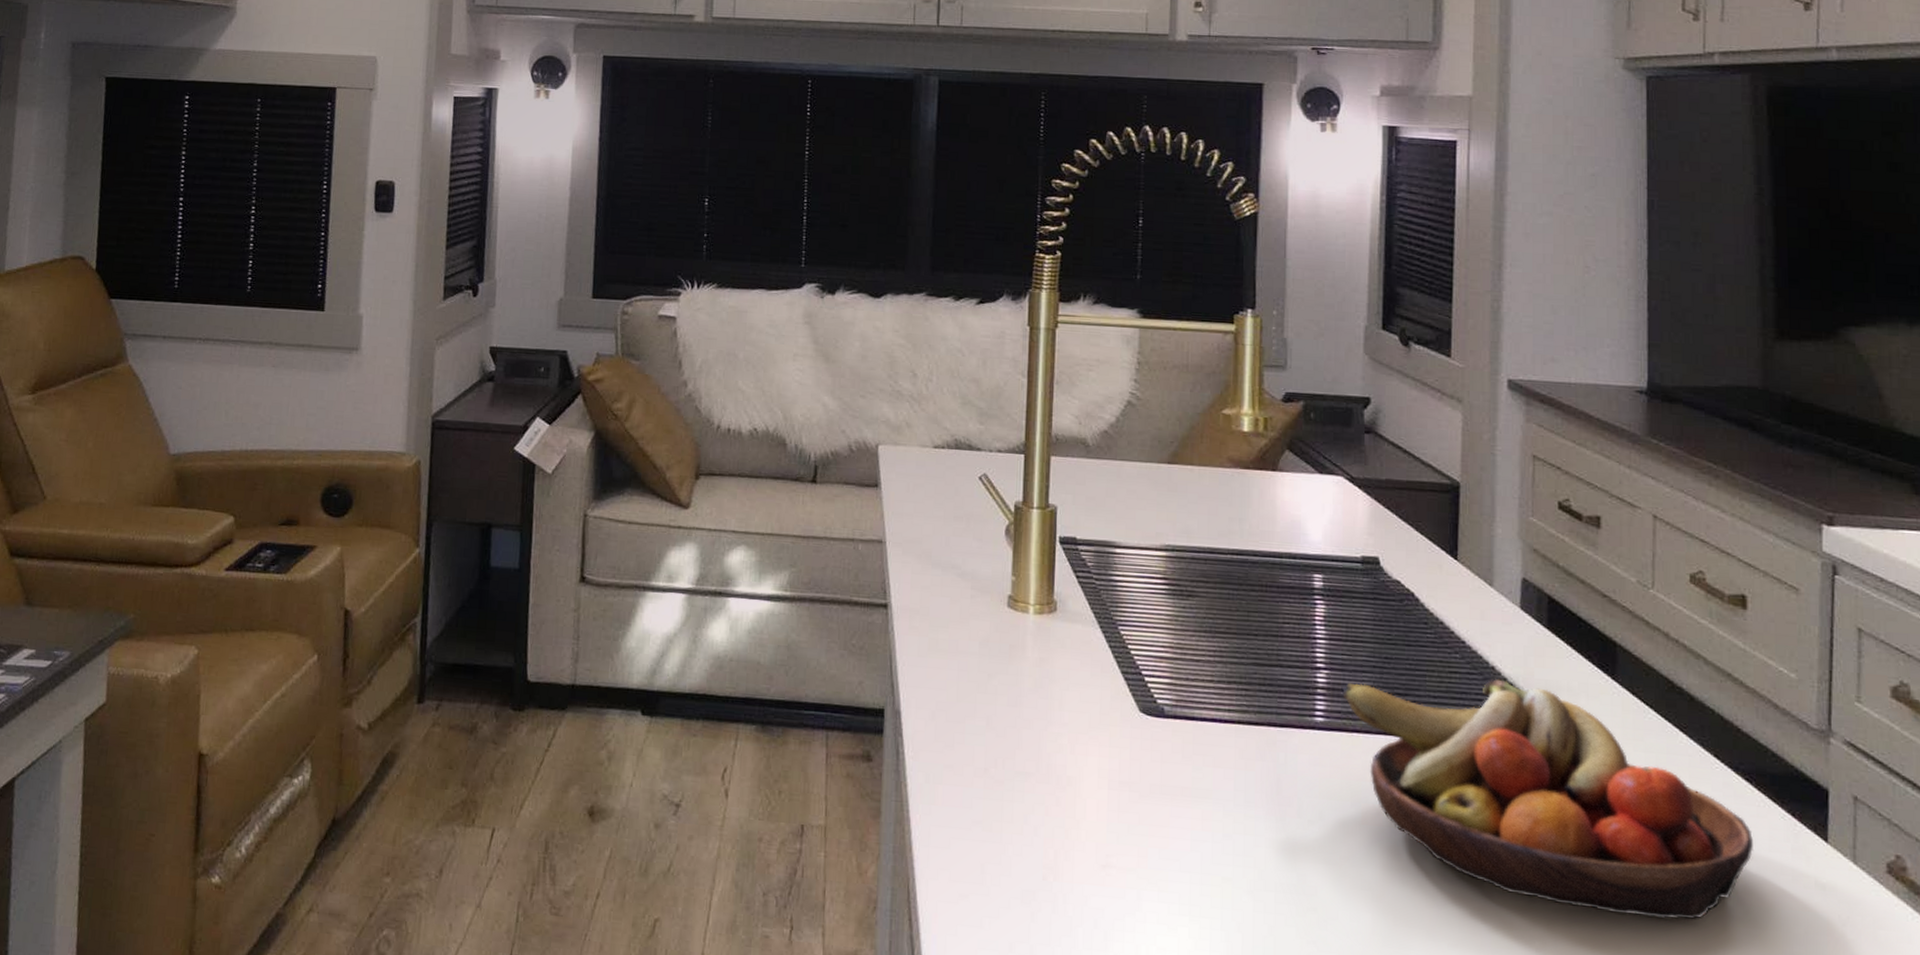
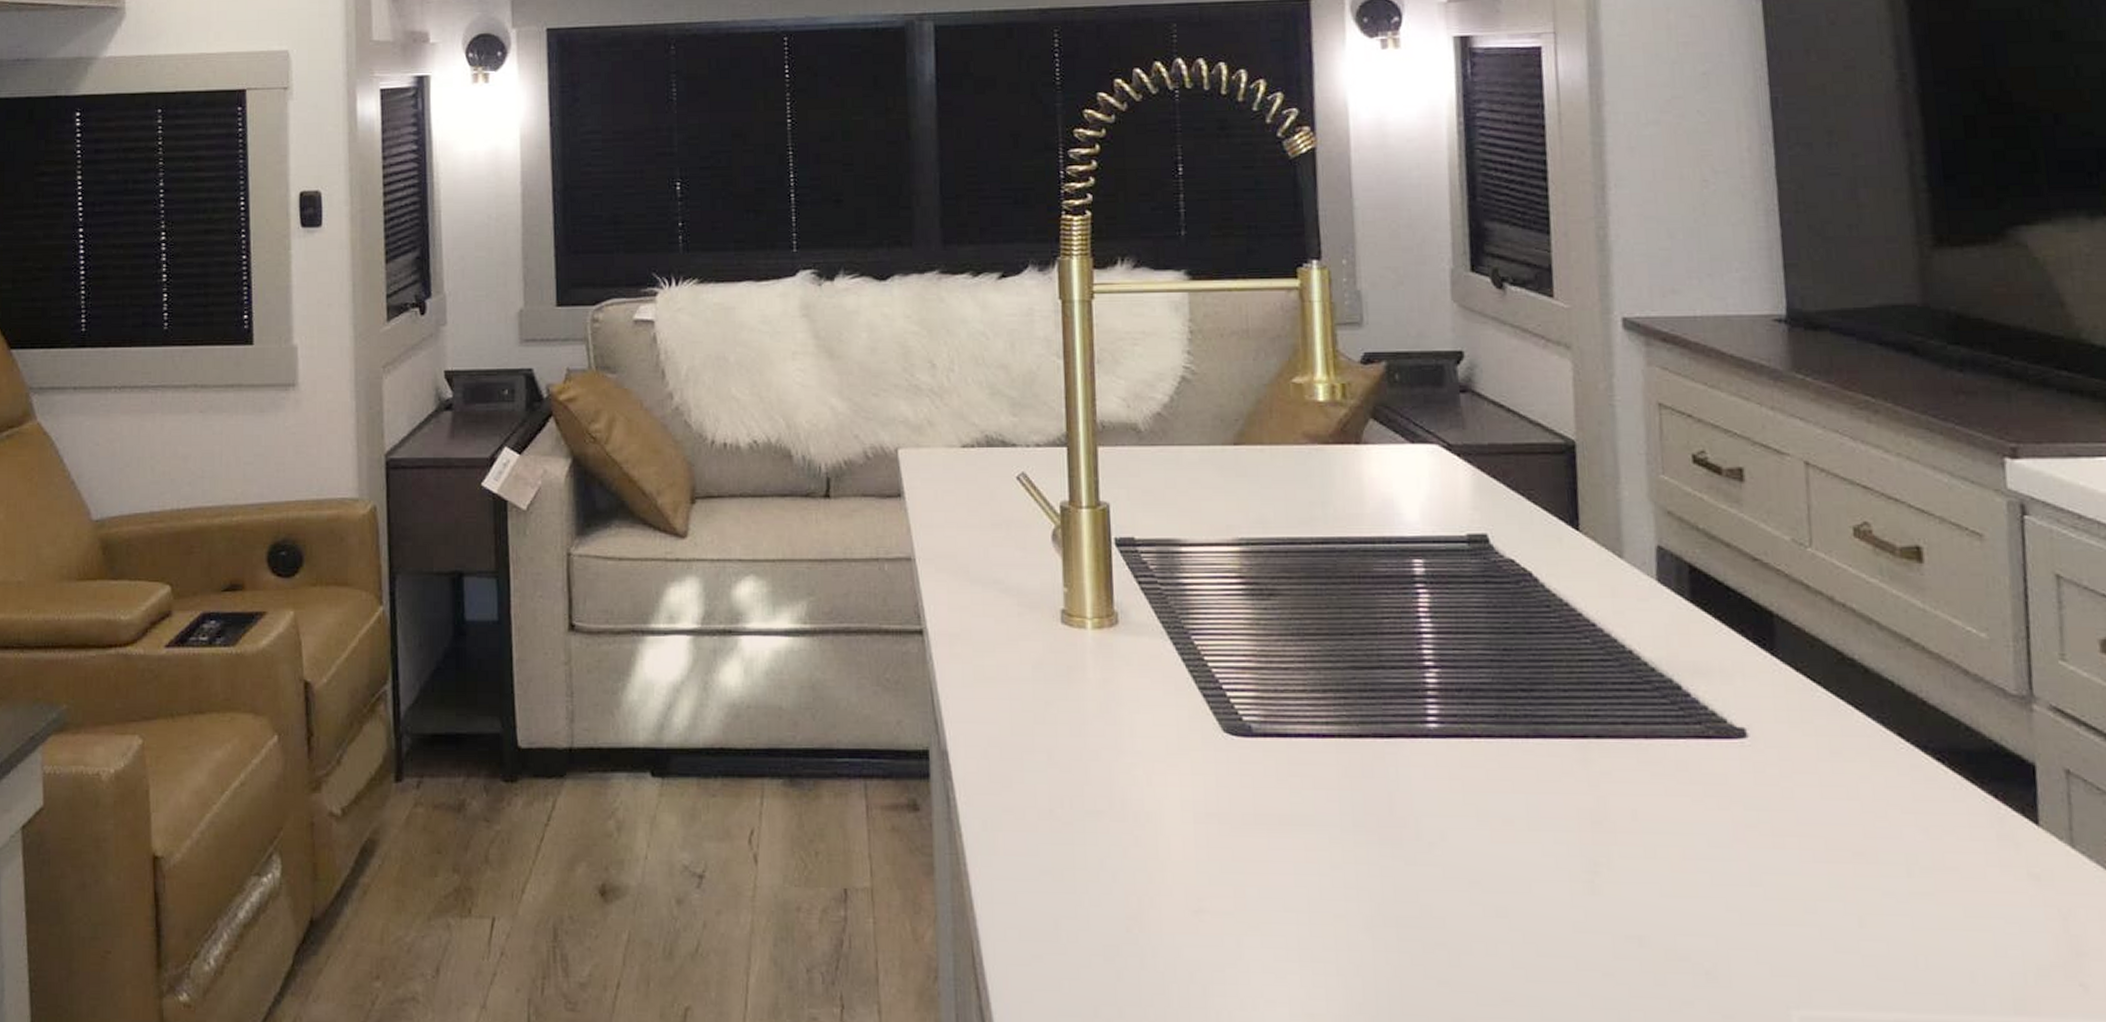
fruit bowl: present [1342,679,1753,920] -> none [1457,664,1952,927]

